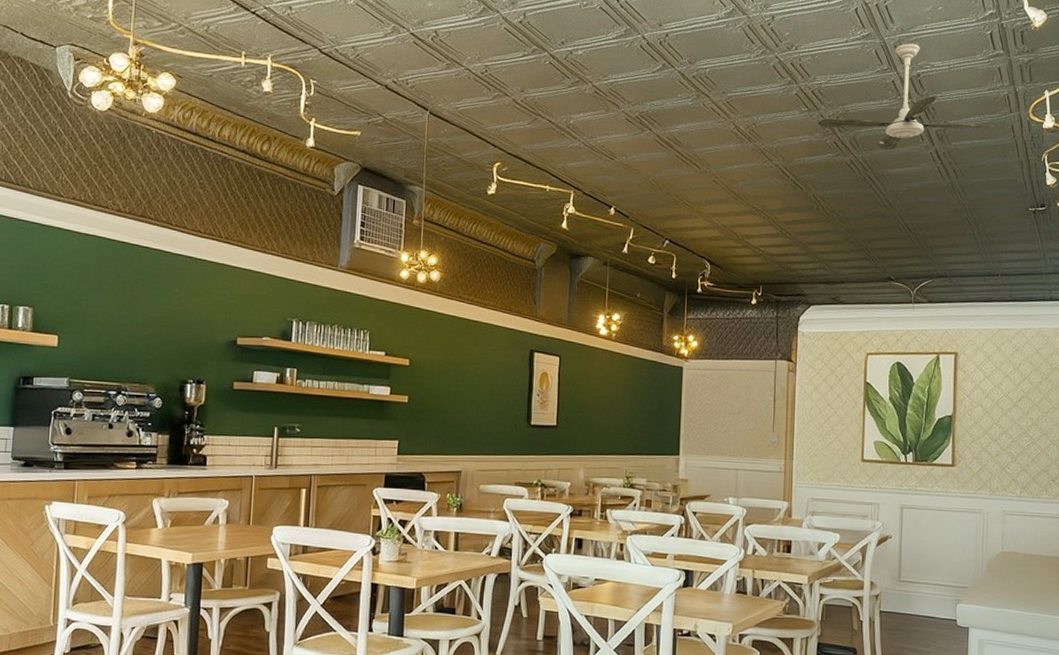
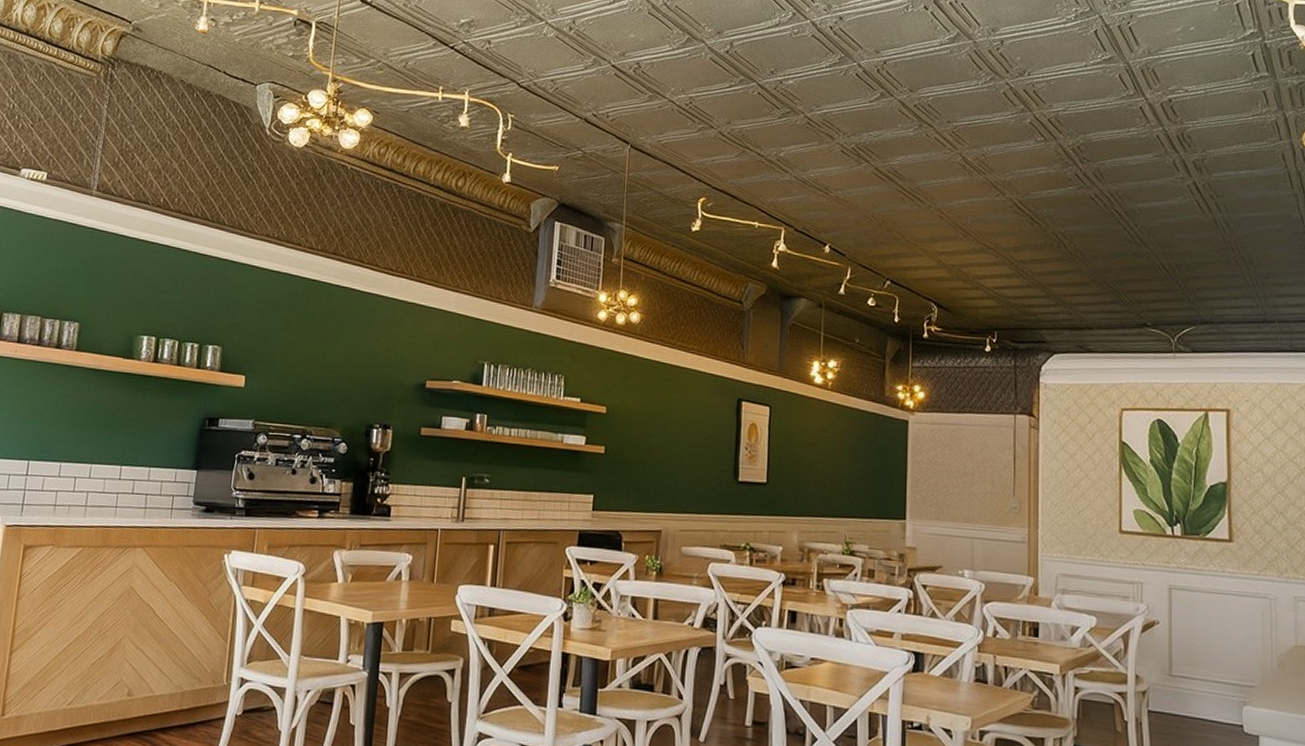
ceiling fan: present [817,43,994,150] -> none [1055,66,1261,183]

